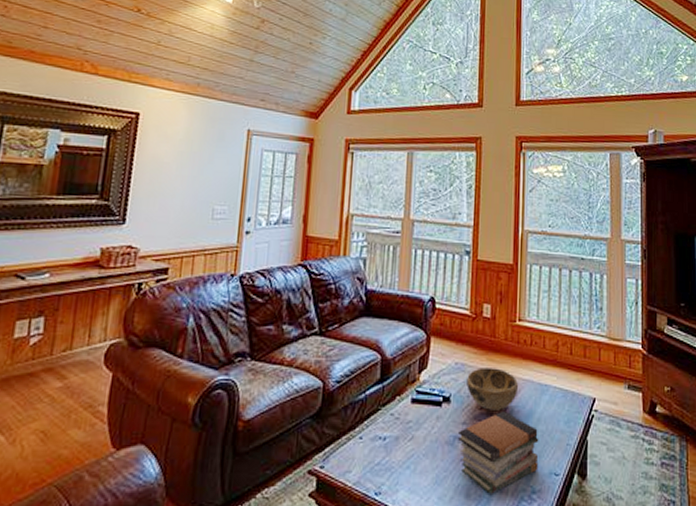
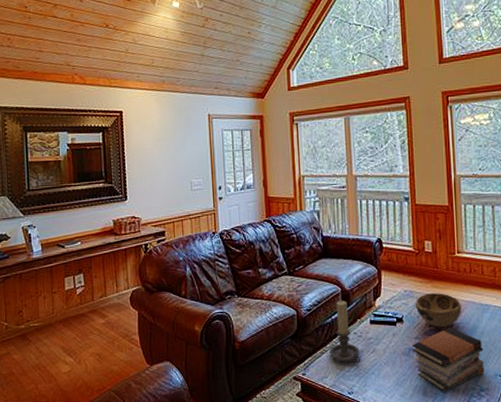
candle holder: none [358,370,395,455] -> present [329,300,360,364]

